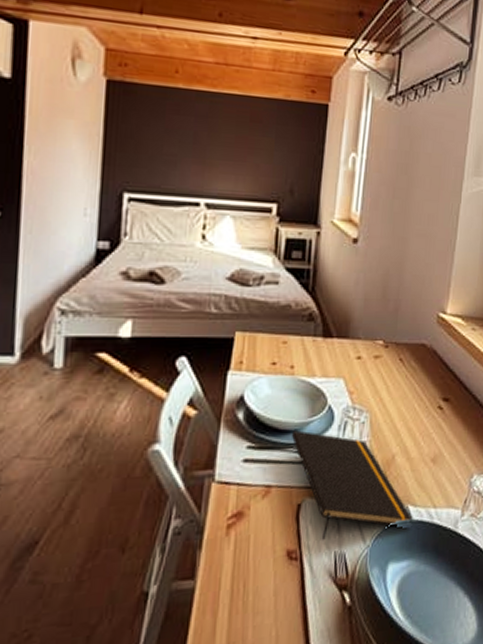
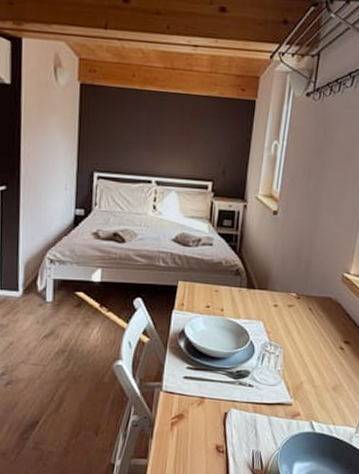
notepad: present [291,430,413,540] -> none [220,358,316,440]

